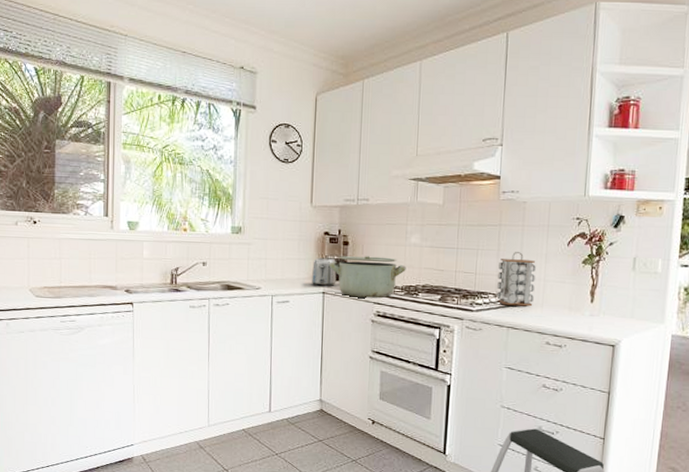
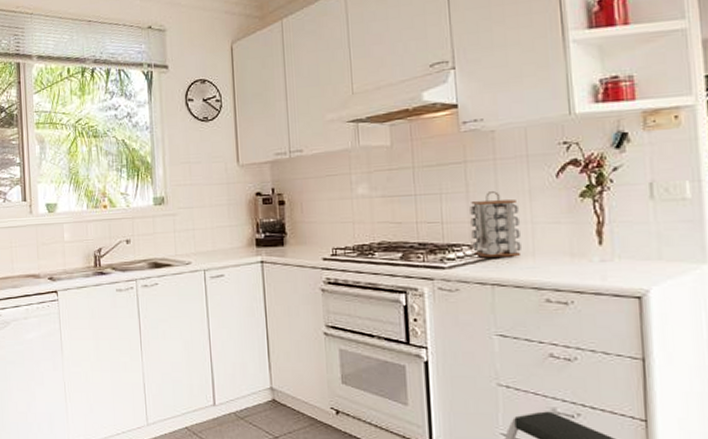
toaster: present [312,257,337,287] -> none [246,221,275,256]
saucepan: present [328,256,406,299] -> none [264,214,356,264]

